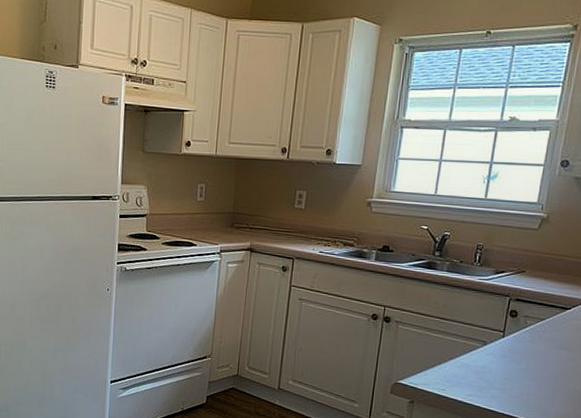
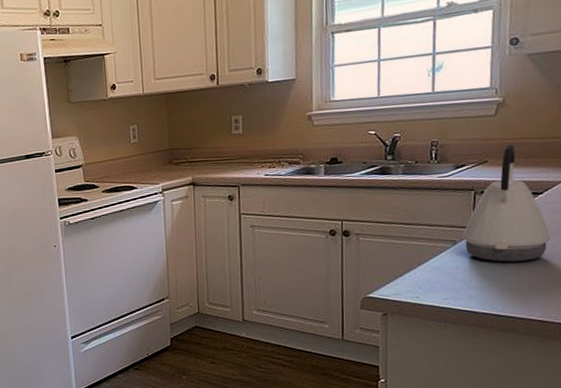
kettle: none [492,258,571,371] -> present [462,144,550,262]

